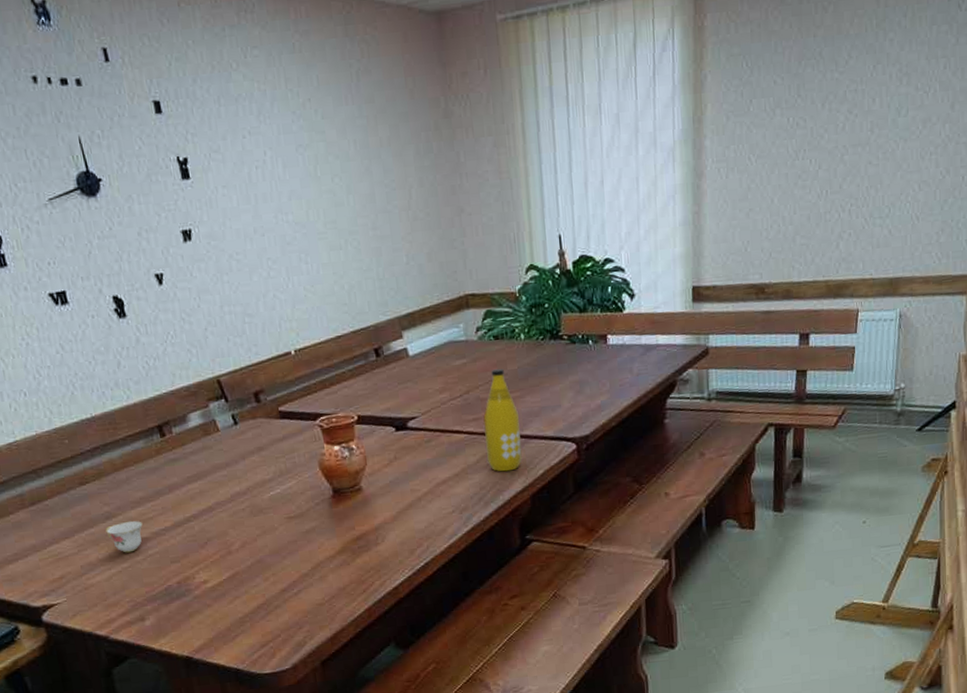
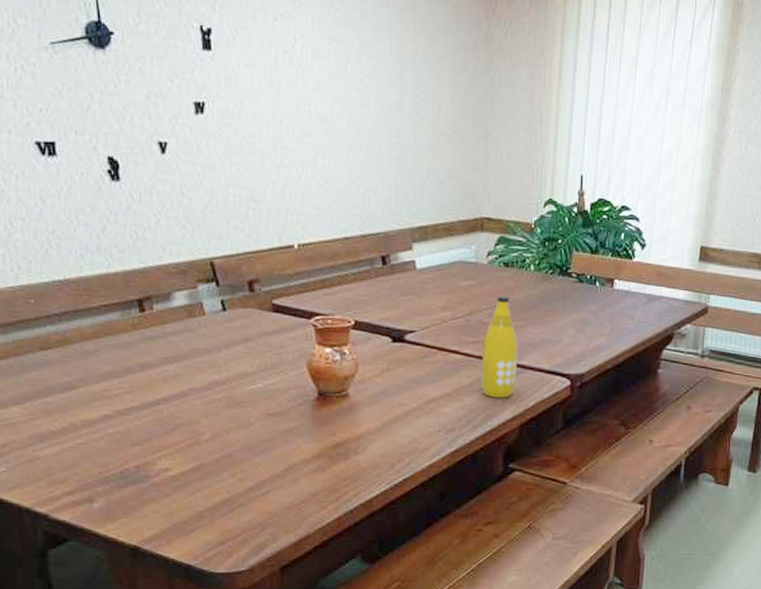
teacup: present [105,520,143,553] -> none [63,395,106,429]

